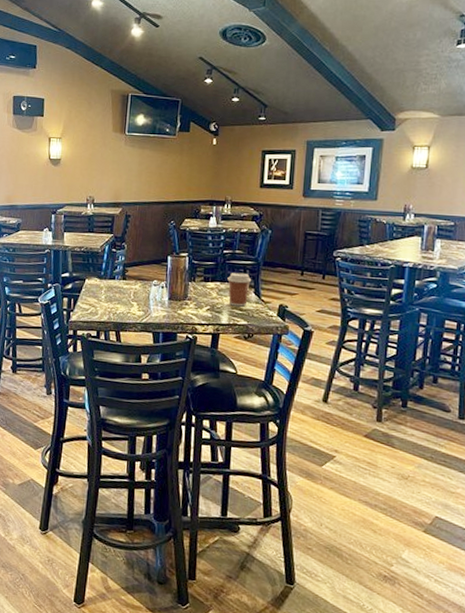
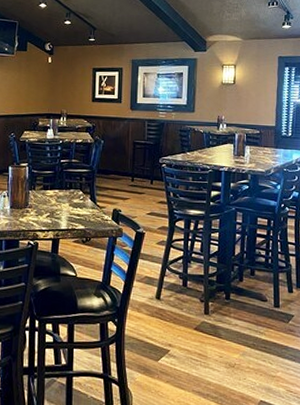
coffee cup: present [227,272,252,307] -> none [65,180,88,212]

